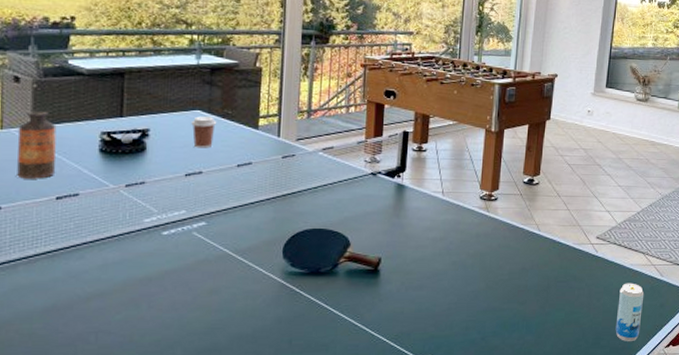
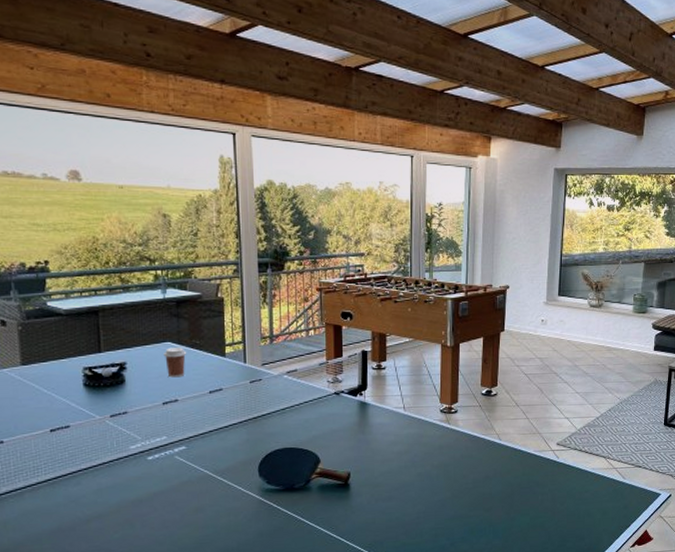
bottle: present [17,110,57,179] -> none [9,351,47,415]
beverage can: present [615,283,644,341] -> none [580,486,607,543]

